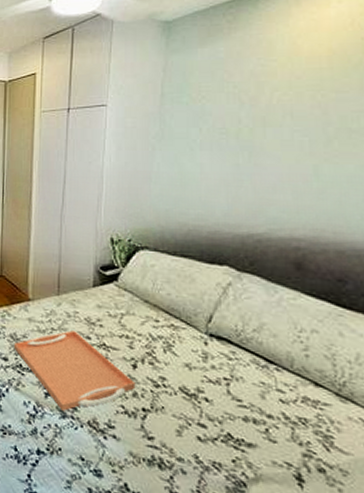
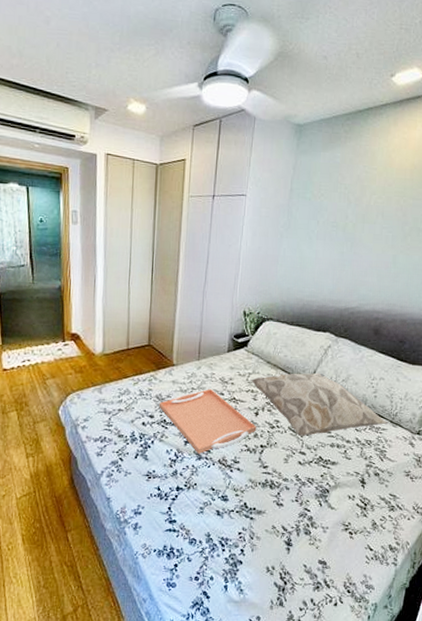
decorative pillow: none [124,316,334,403] -> present [251,372,389,437]

